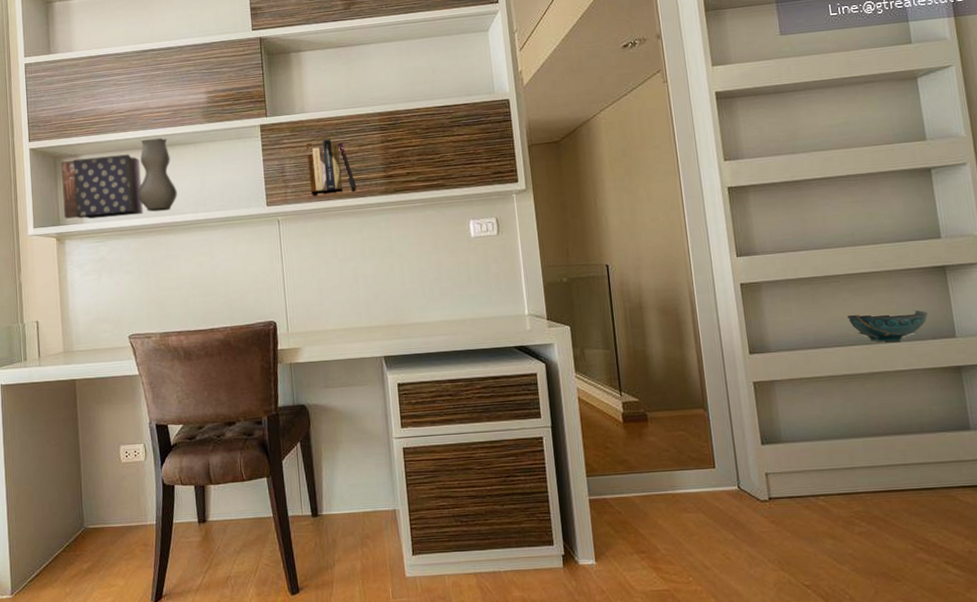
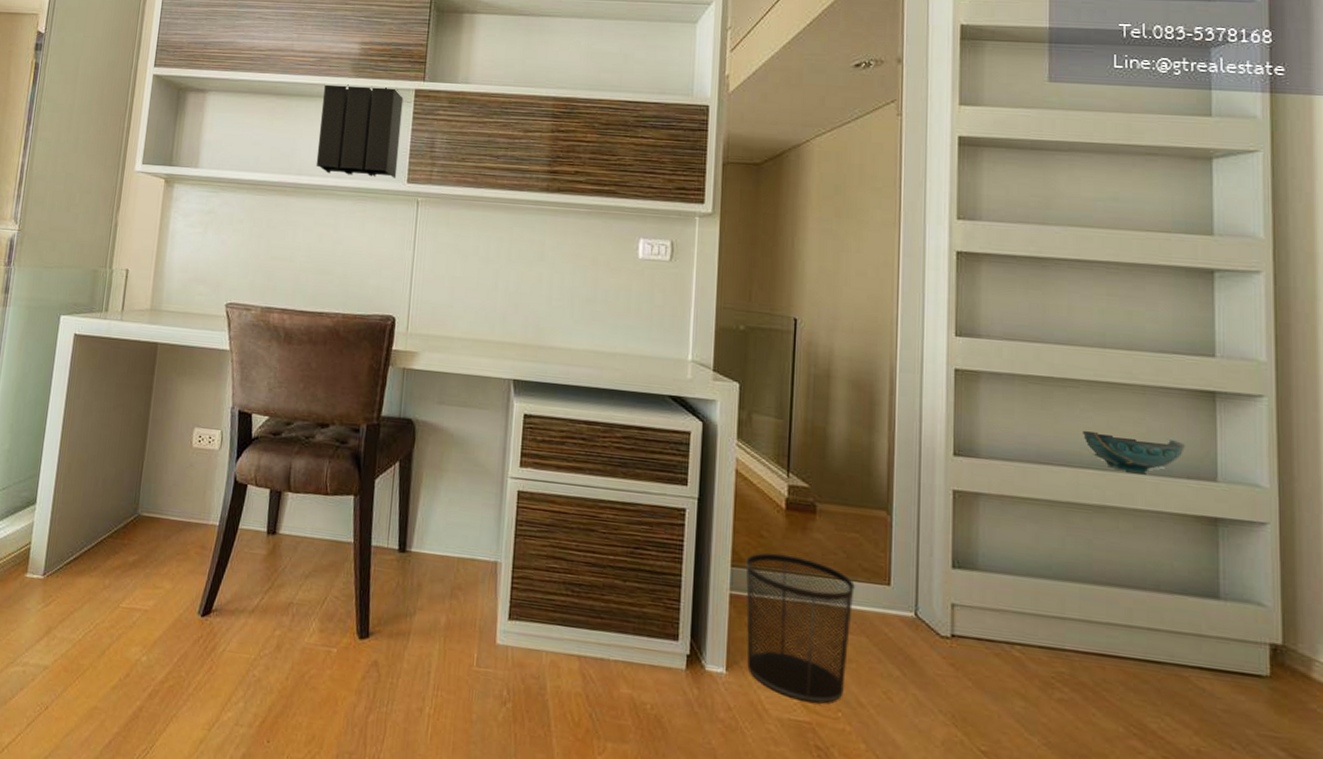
books: present [61,154,143,219] -> none [178,95,273,169]
vase: present [137,137,177,212] -> none [263,84,310,170]
books: none [181,128,257,210] -> present [316,84,404,178]
books: present [306,139,357,196] -> none [460,118,515,184]
waste bin: none [597,458,691,574] -> present [745,552,855,704]

